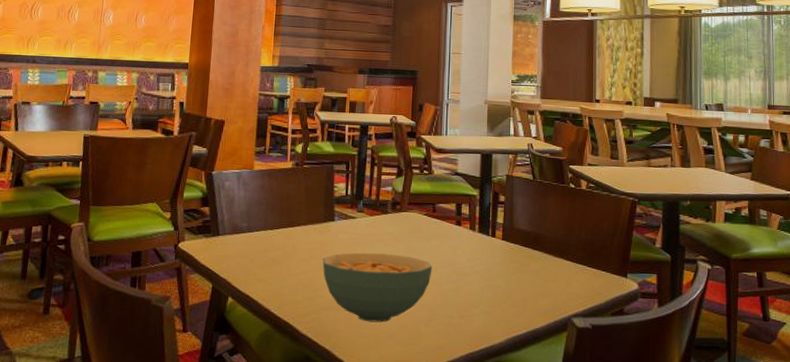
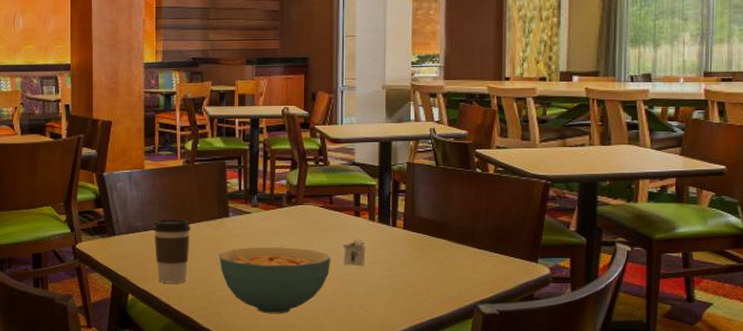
coffee cup: none [258,221,297,288] -> present [154,219,191,283]
napkin holder: none [443,248,466,276] -> present [342,239,366,267]

